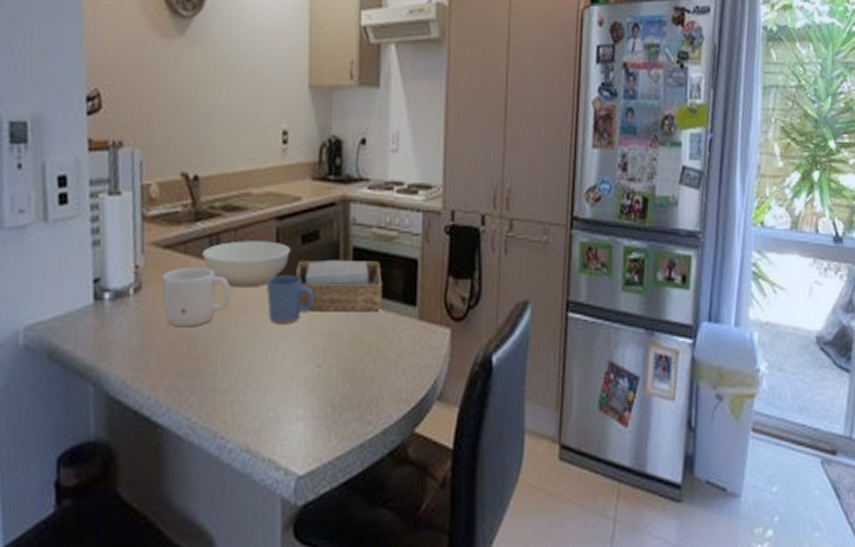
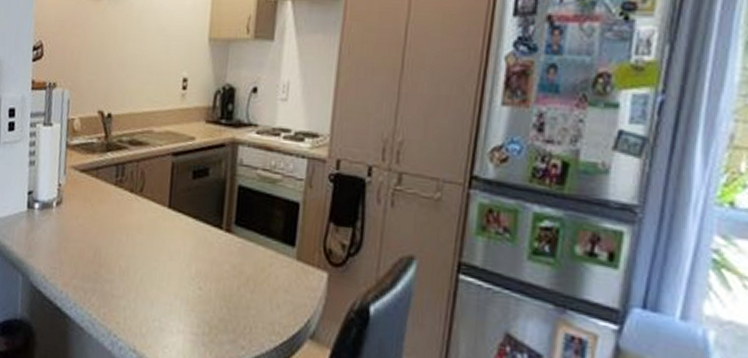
mug: present [162,267,232,327] -> none [77,189,131,239]
bowl: present [202,241,291,288] -> none [110,171,183,212]
mug: present [266,274,314,323] -> none [160,203,201,247]
napkin holder: present [296,259,383,312] -> none [186,193,264,247]

